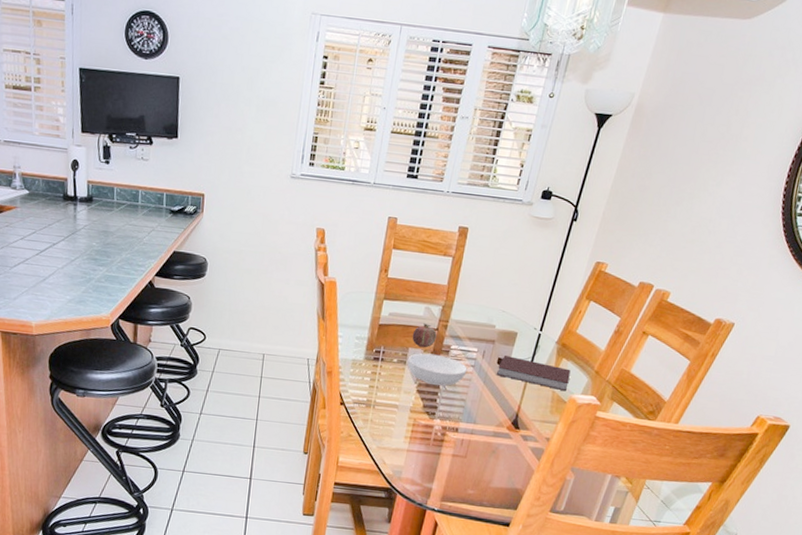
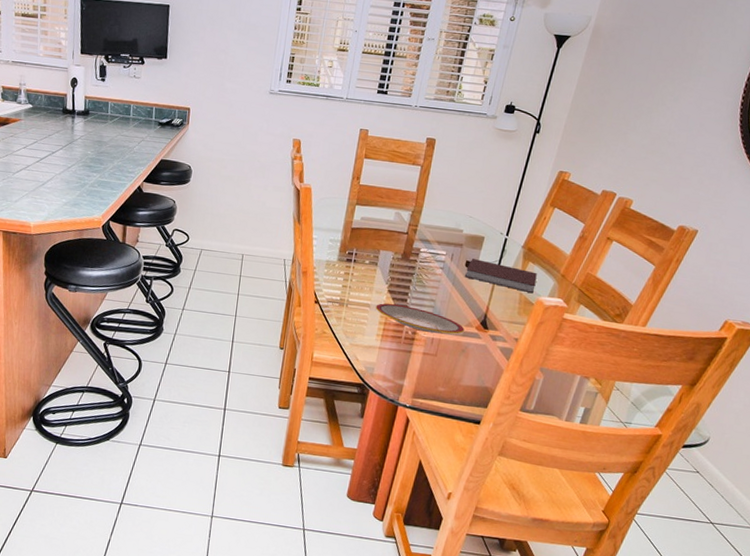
plate: none [404,404,495,435] -> present [375,303,464,334]
serving bowl: present [407,353,467,386] -> none [379,255,437,287]
fruit: present [412,323,437,348] -> none [383,227,407,251]

